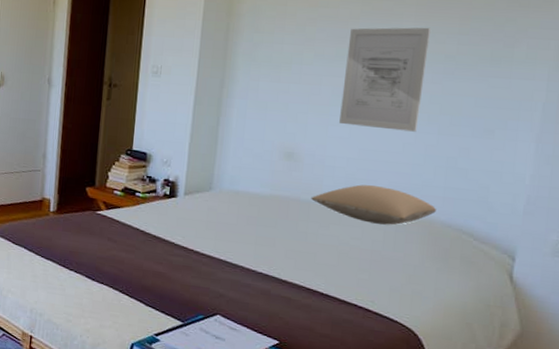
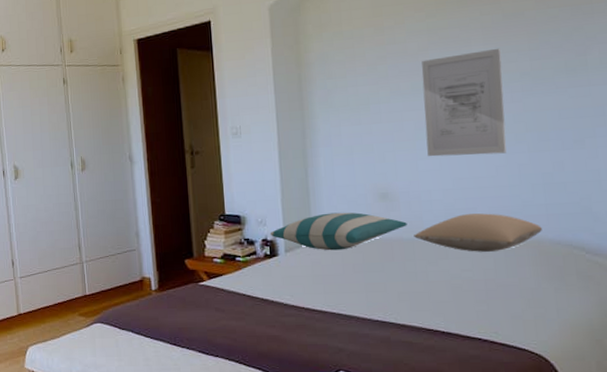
pillow: none [172,163,307,201] -> present [270,212,407,251]

